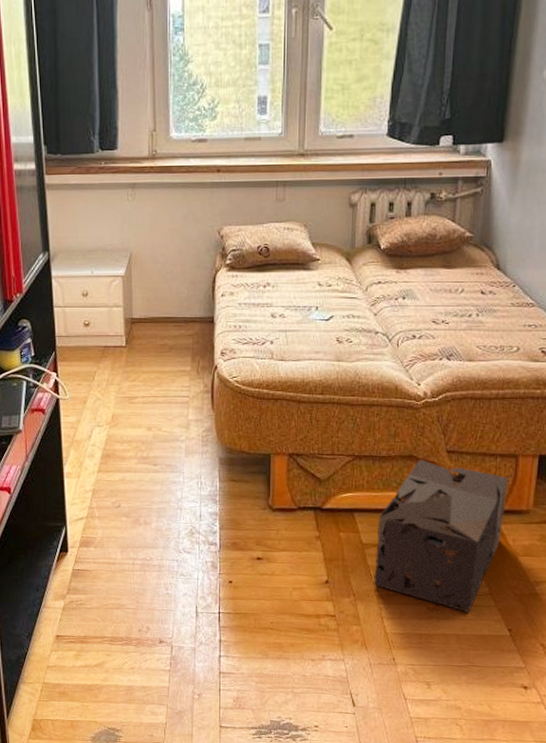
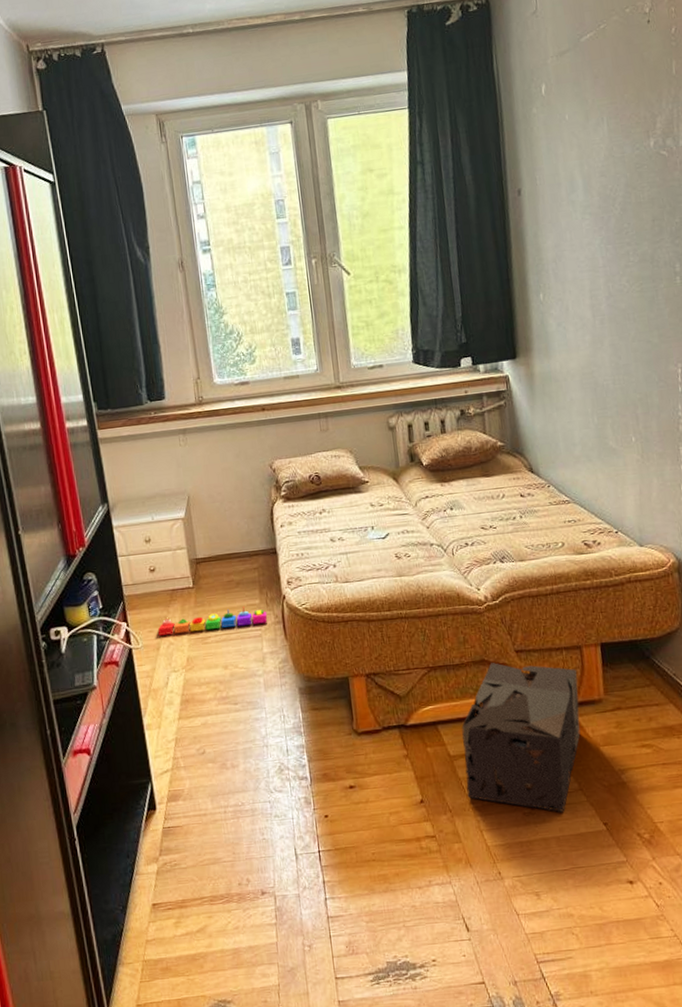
knob puzzle: none [86,372,197,391] -> present [157,607,267,636]

